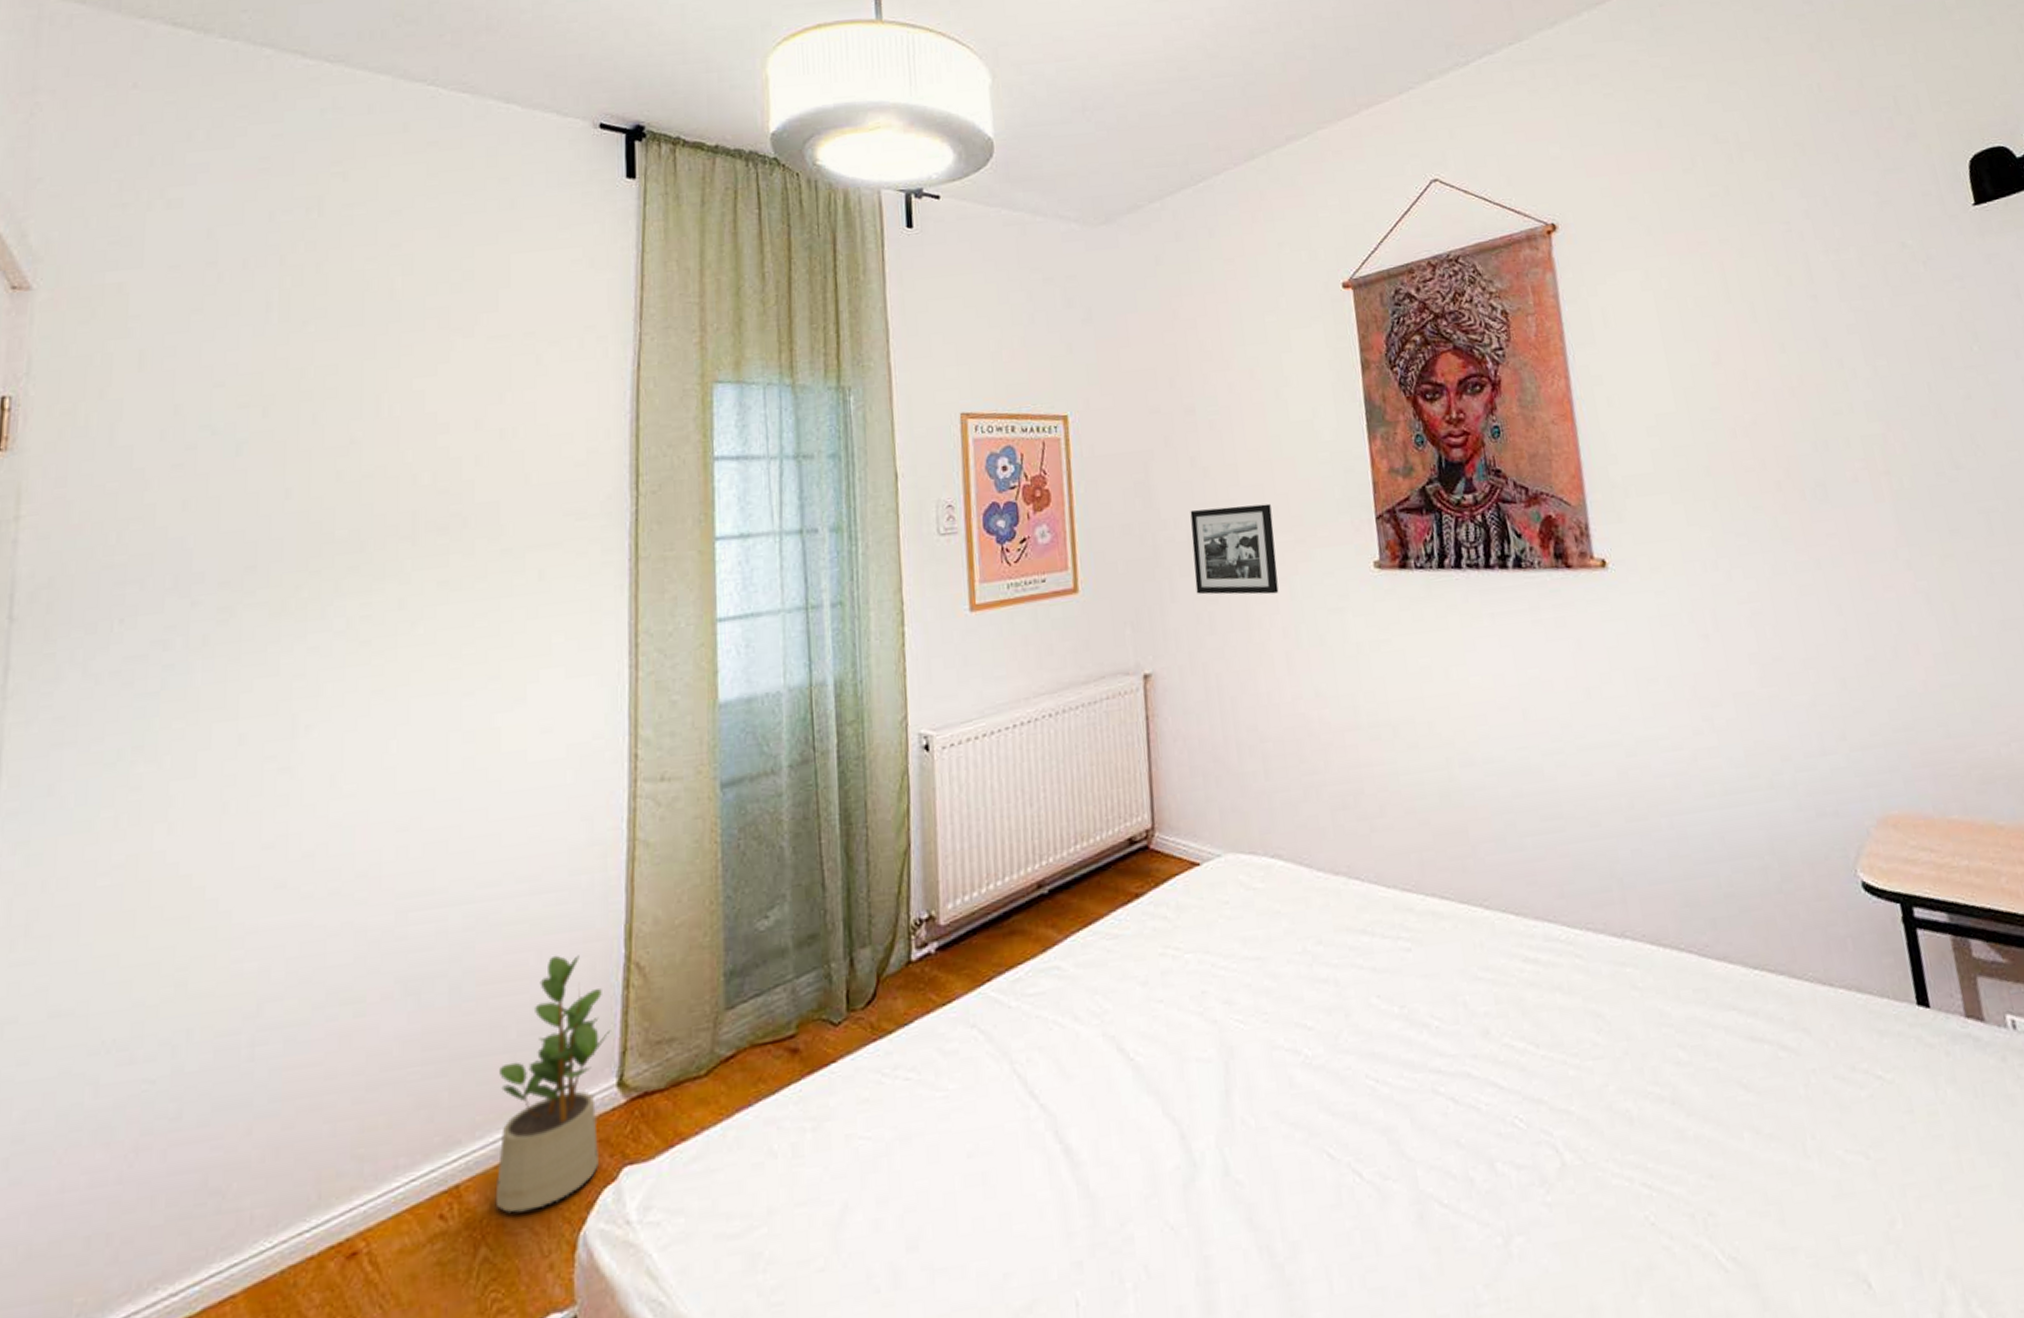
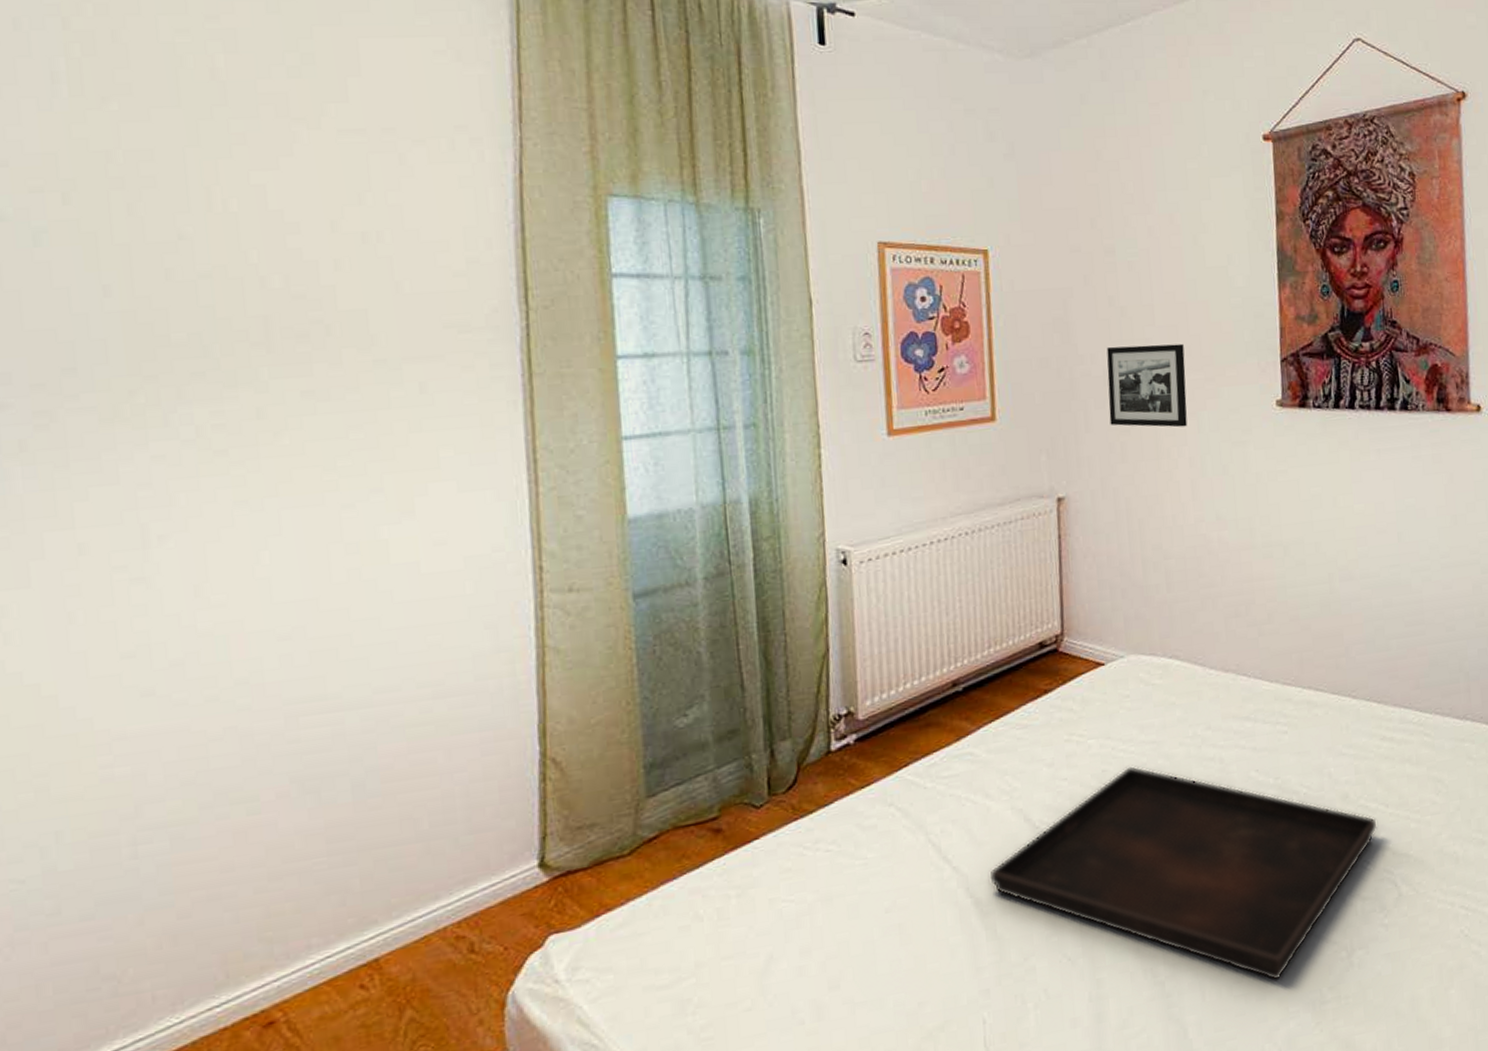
potted plant: present [495,955,611,1213] -> none [413,753,529,980]
serving tray: none [1081,987,1528,1271] -> present [991,766,1377,981]

